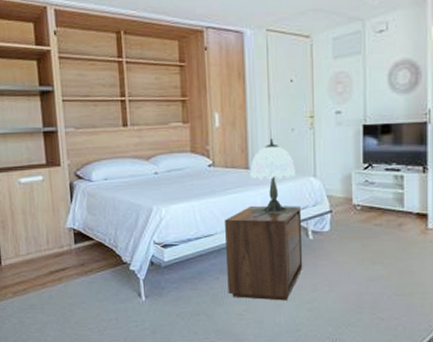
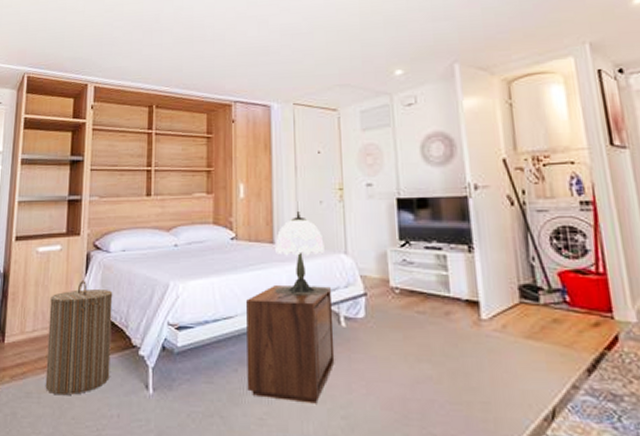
laundry hamper: none [39,208,105,306] -> present [45,281,113,396]

